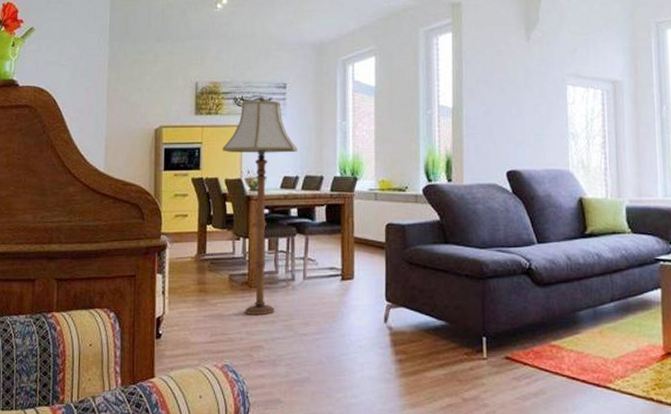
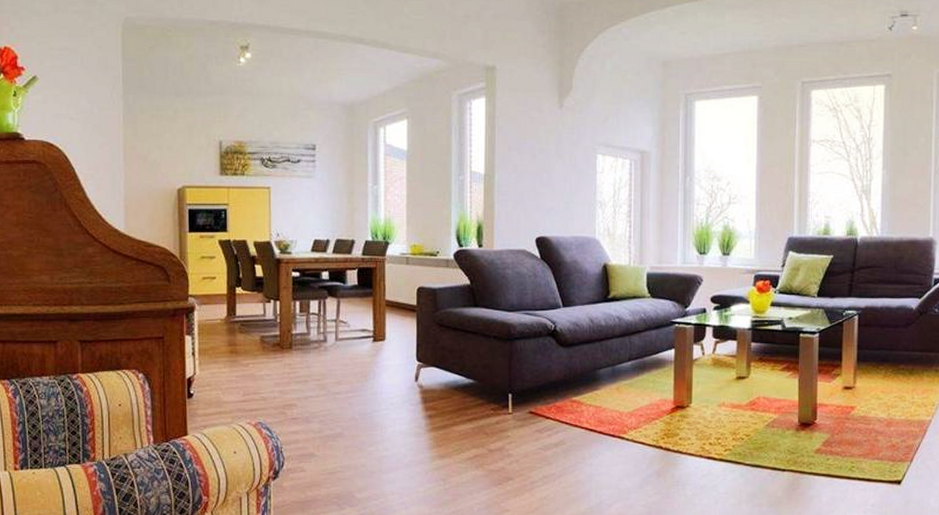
floor lamp: present [222,95,298,315] -> none [249,157,329,375]

